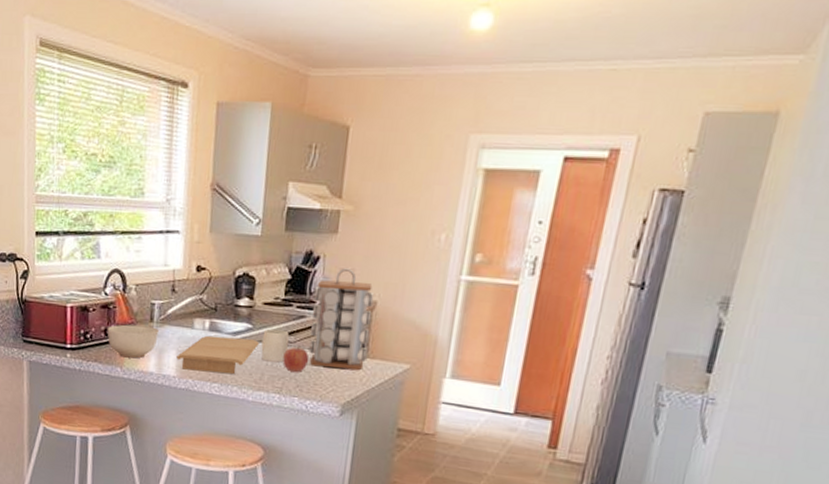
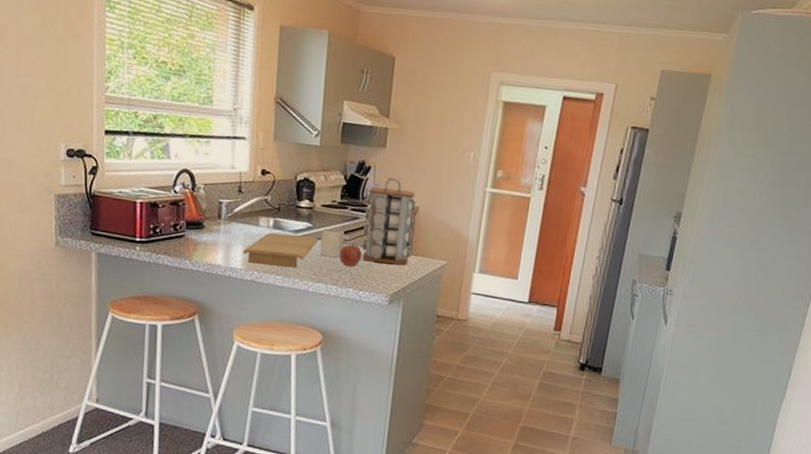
bowl: present [107,324,159,359] -> none [176,220,226,252]

